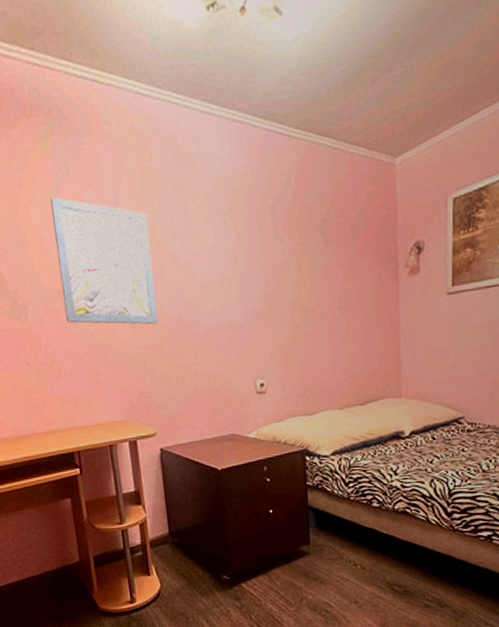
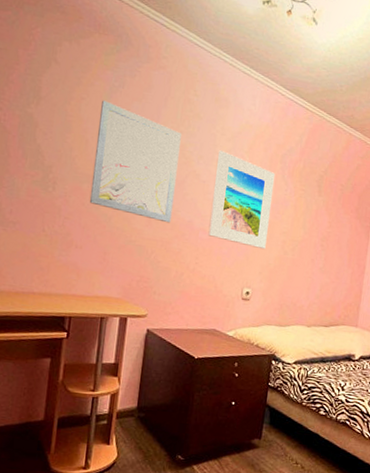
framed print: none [193,220,272,330] -> present [208,150,276,250]

